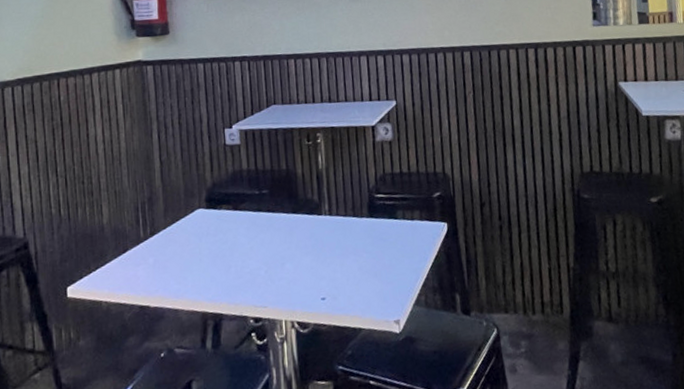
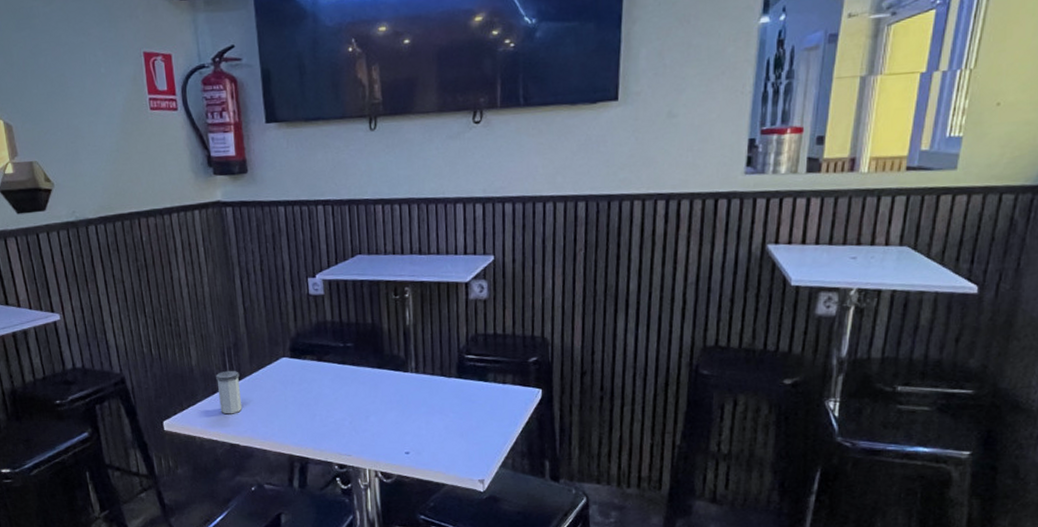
salt shaker: none [127,225,155,274] -> present [215,370,243,415]

